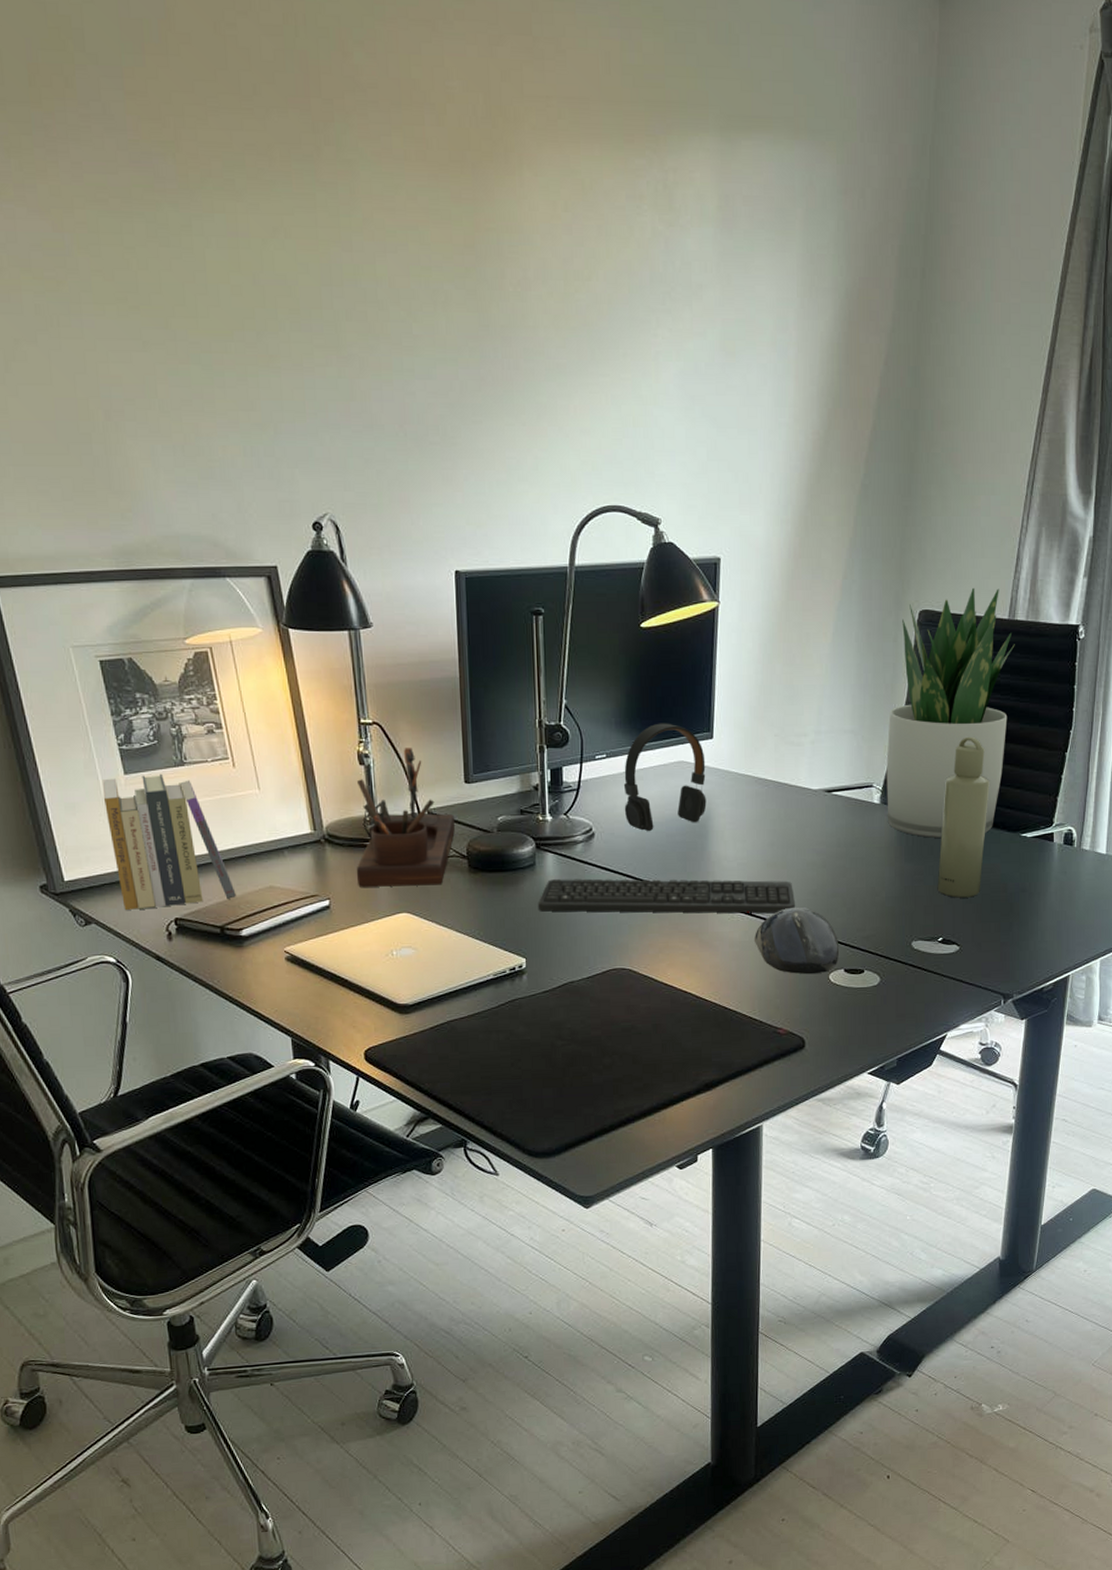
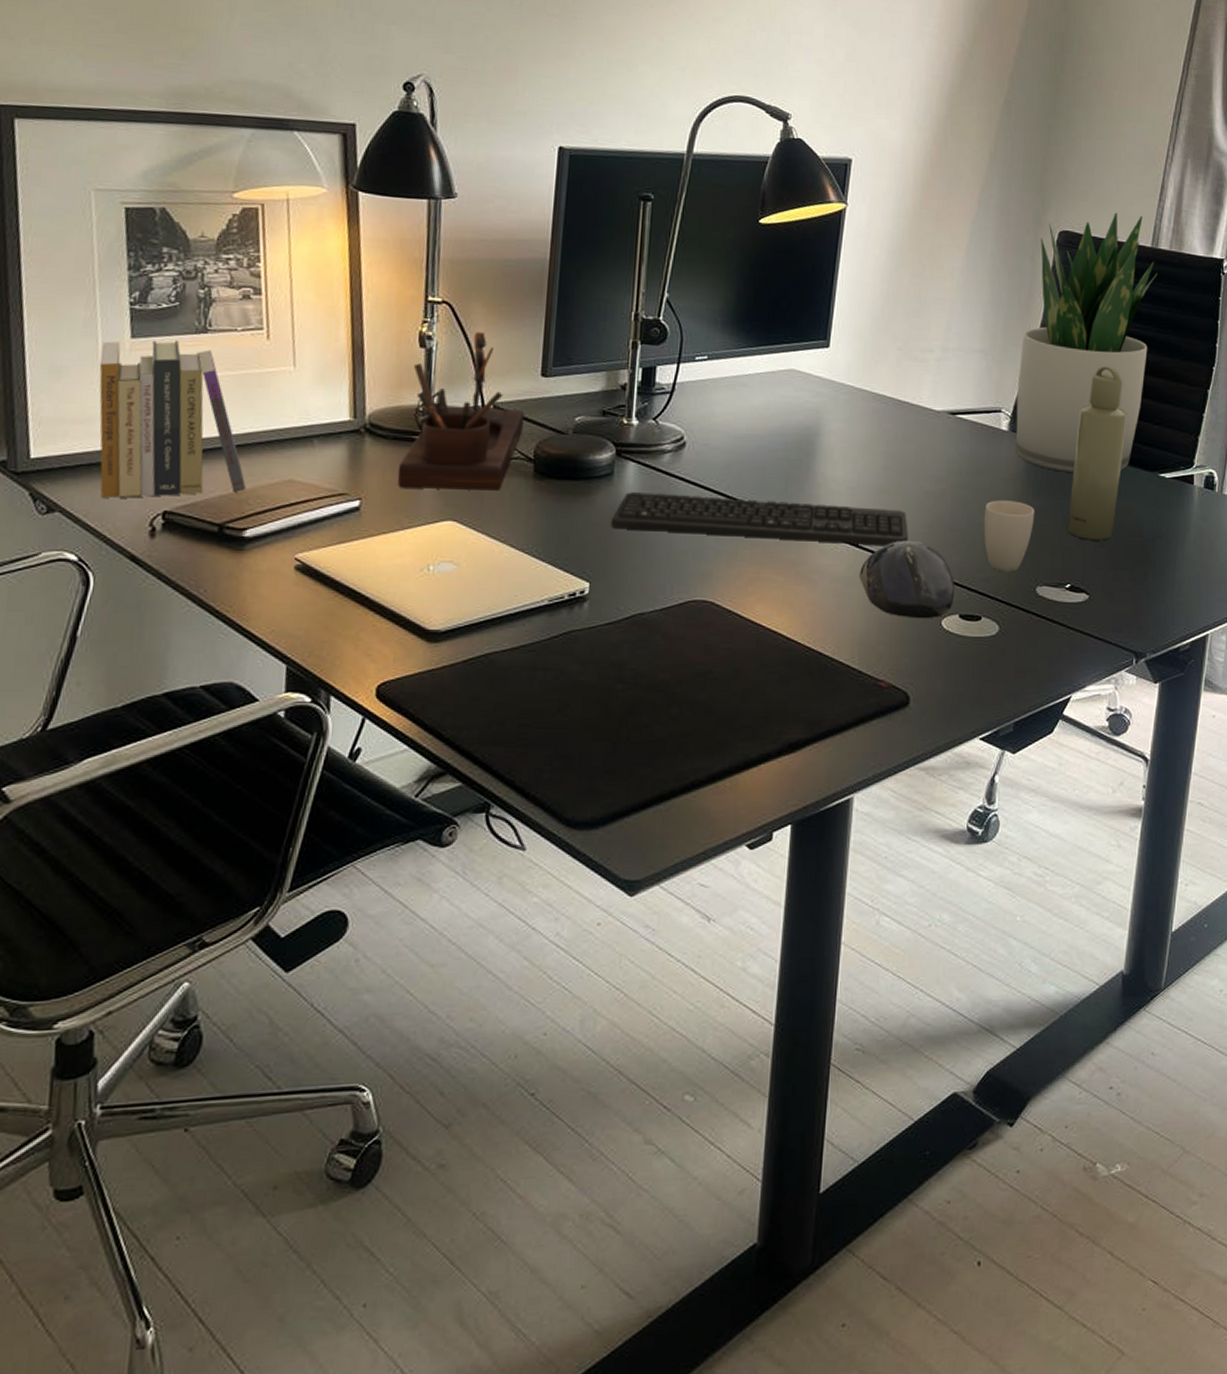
headphones: present [623,723,707,832] -> none [722,326,819,445]
mug: none [862,866,908,930] -> present [983,500,1035,572]

